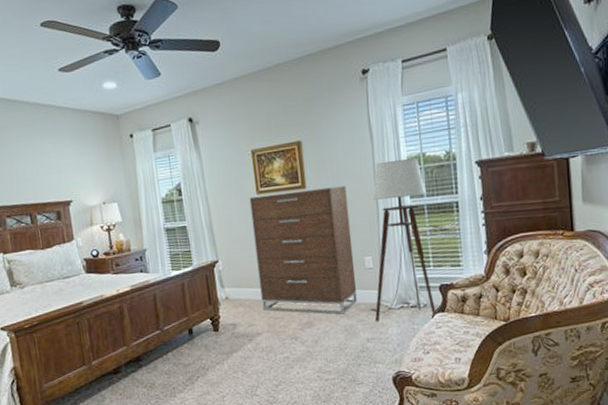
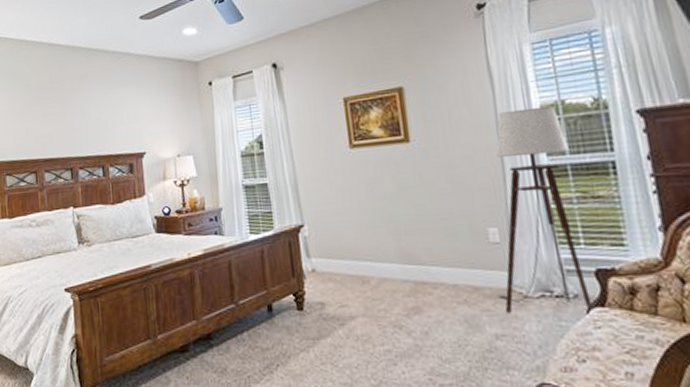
dresser: present [249,185,357,315] -> none [341,139,480,300]

